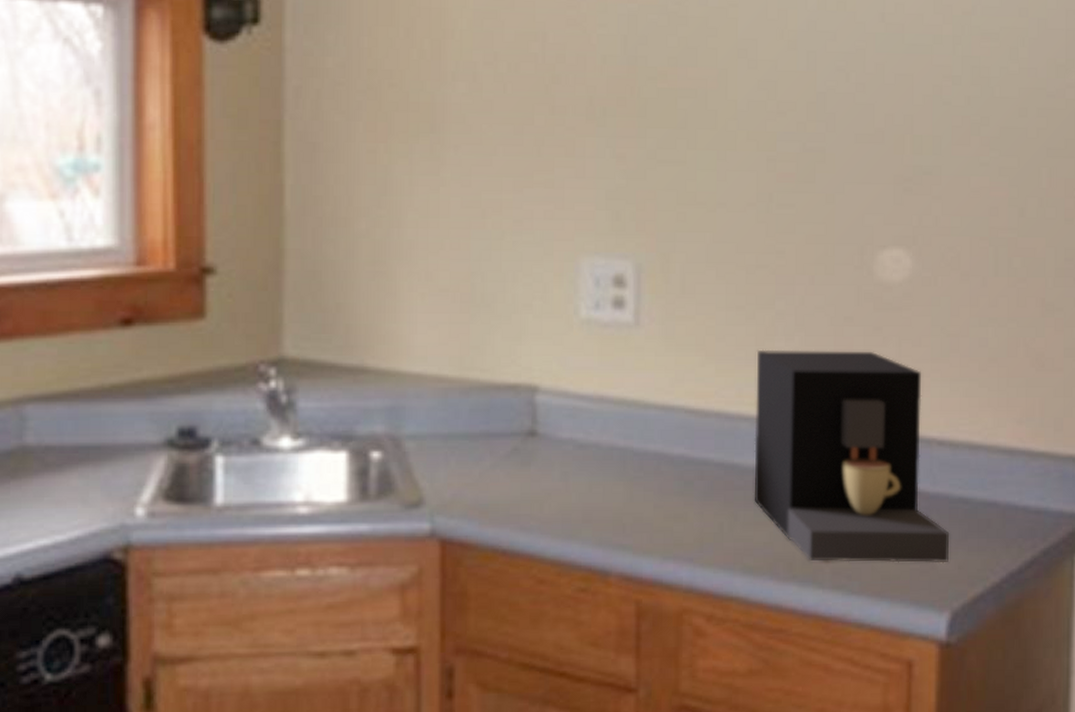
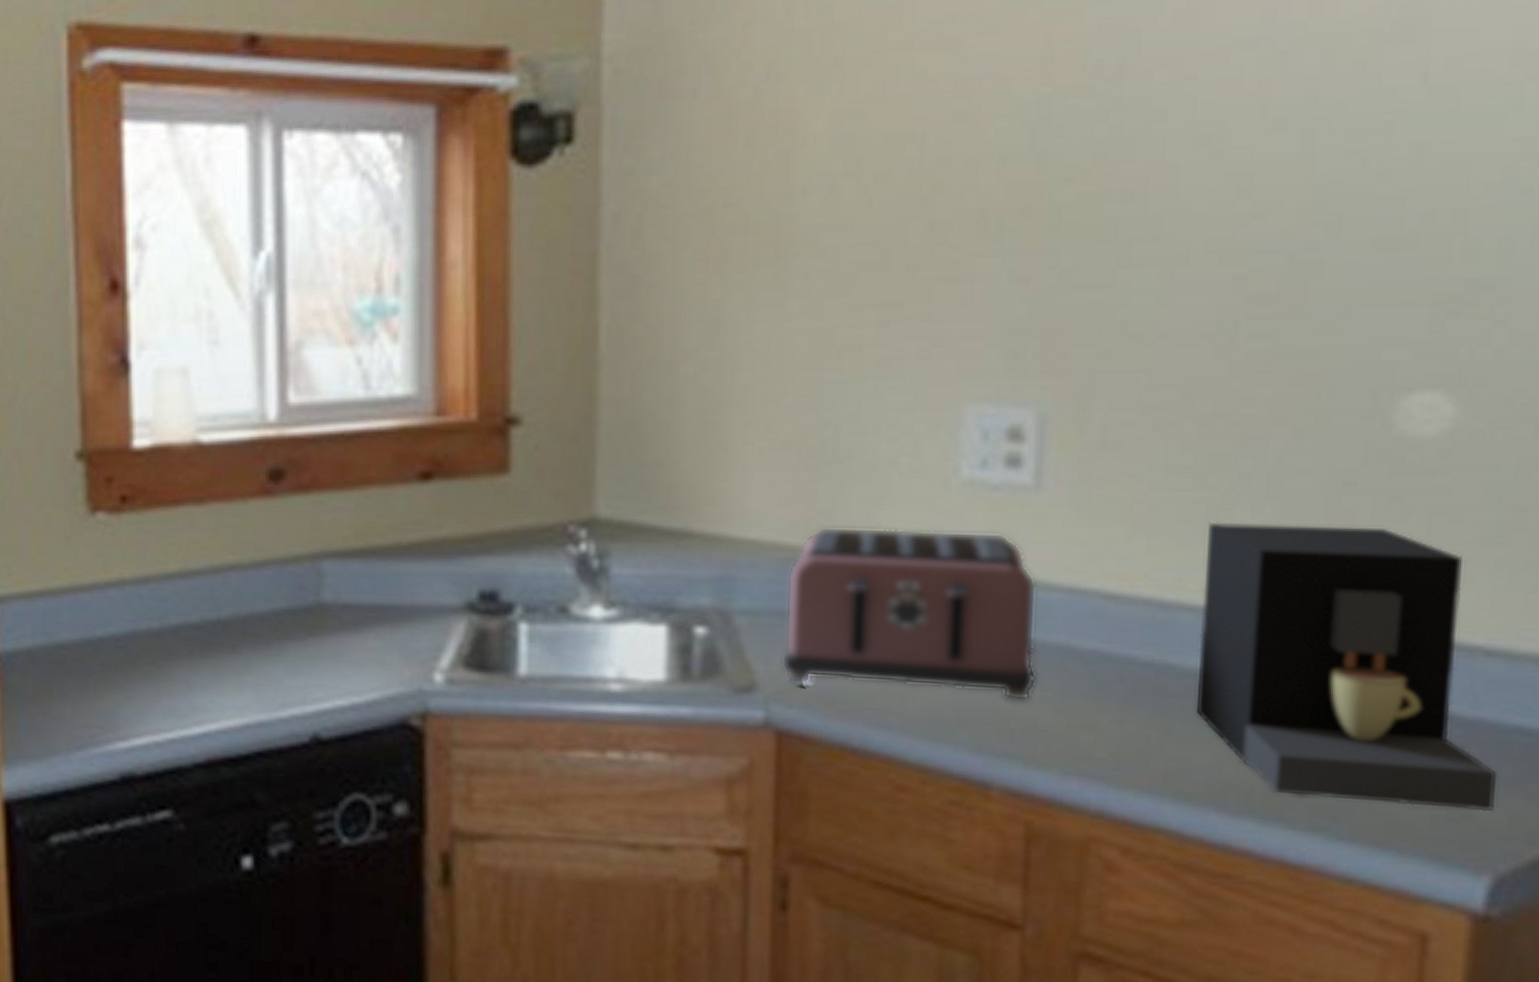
toaster: none [443,360,641,501] -> present [781,526,1037,702]

